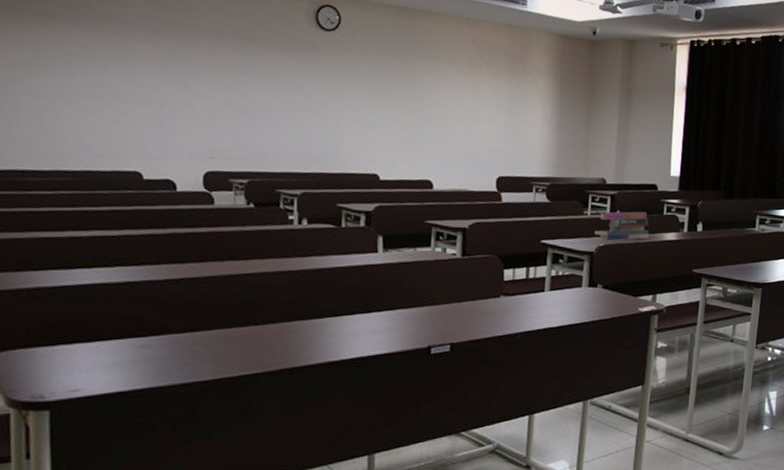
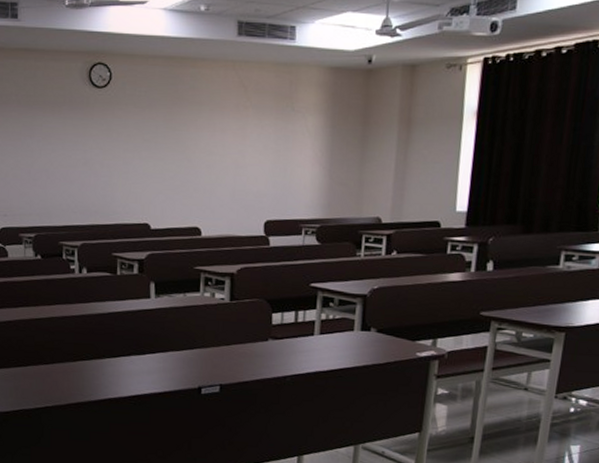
books: present [594,211,650,240] -> none [368,250,430,282]

